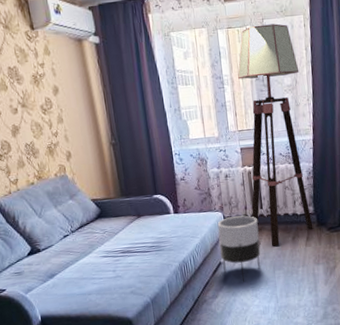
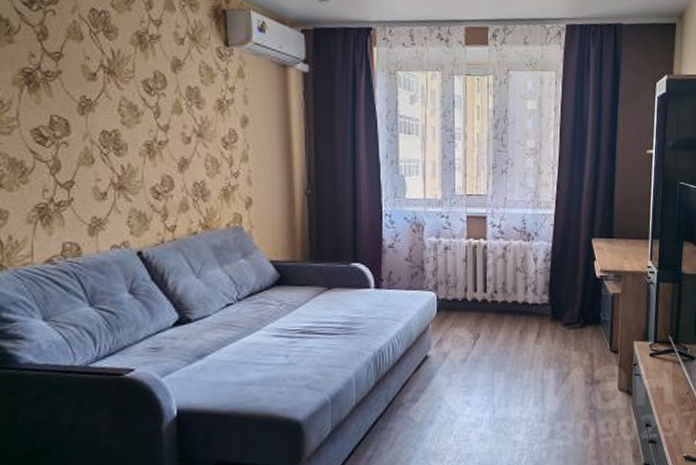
planter: present [217,215,261,282] -> none [428,299,479,383]
floor lamp: present [238,23,313,246] -> none [472,76,546,341]

